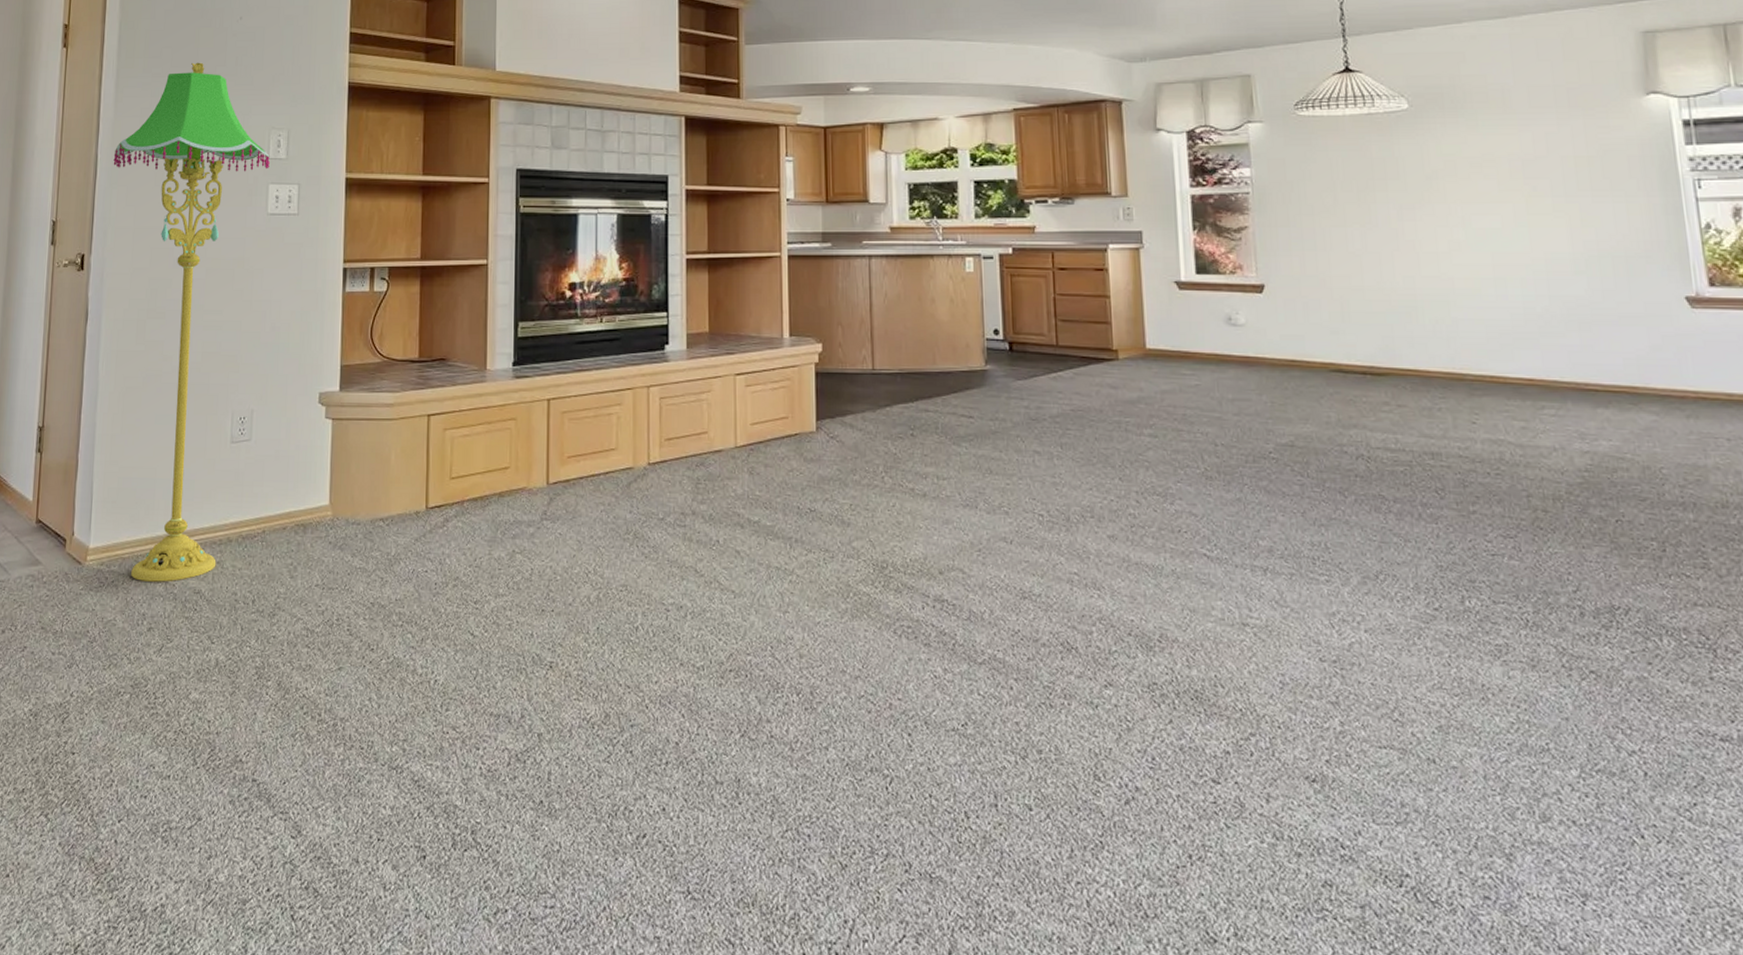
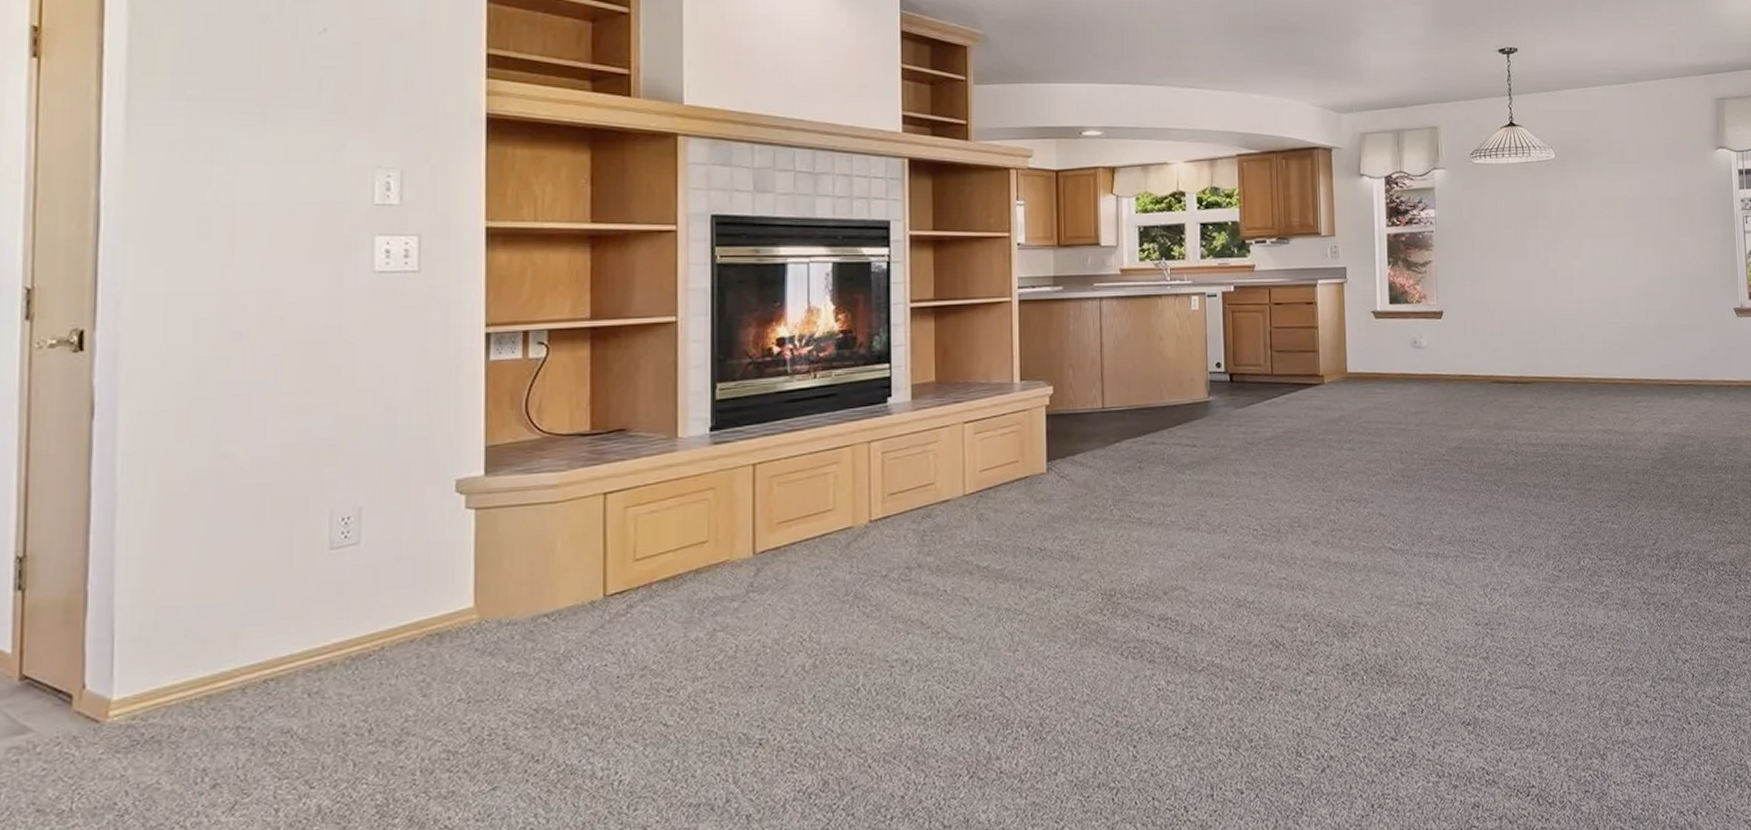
floor lamp: present [113,62,270,582] -> none [127,83,375,731]

